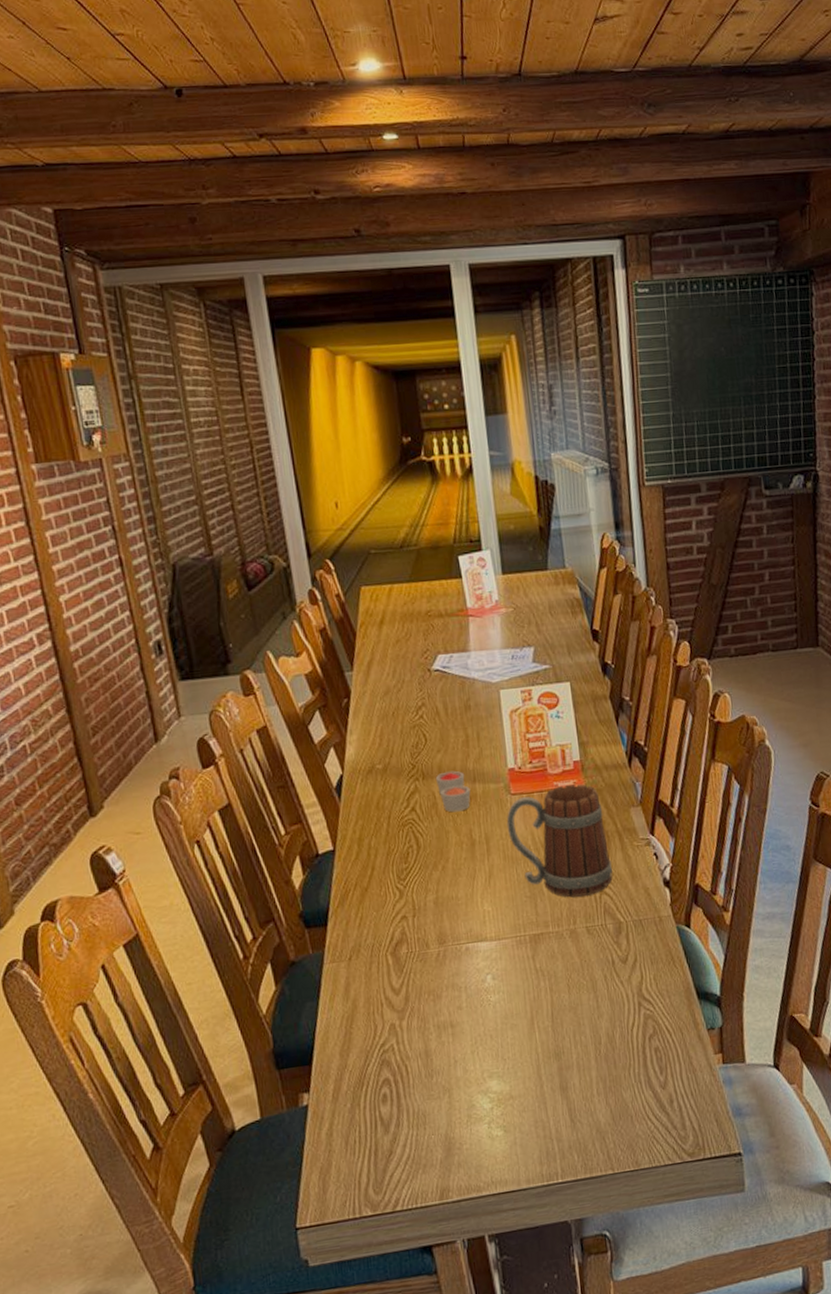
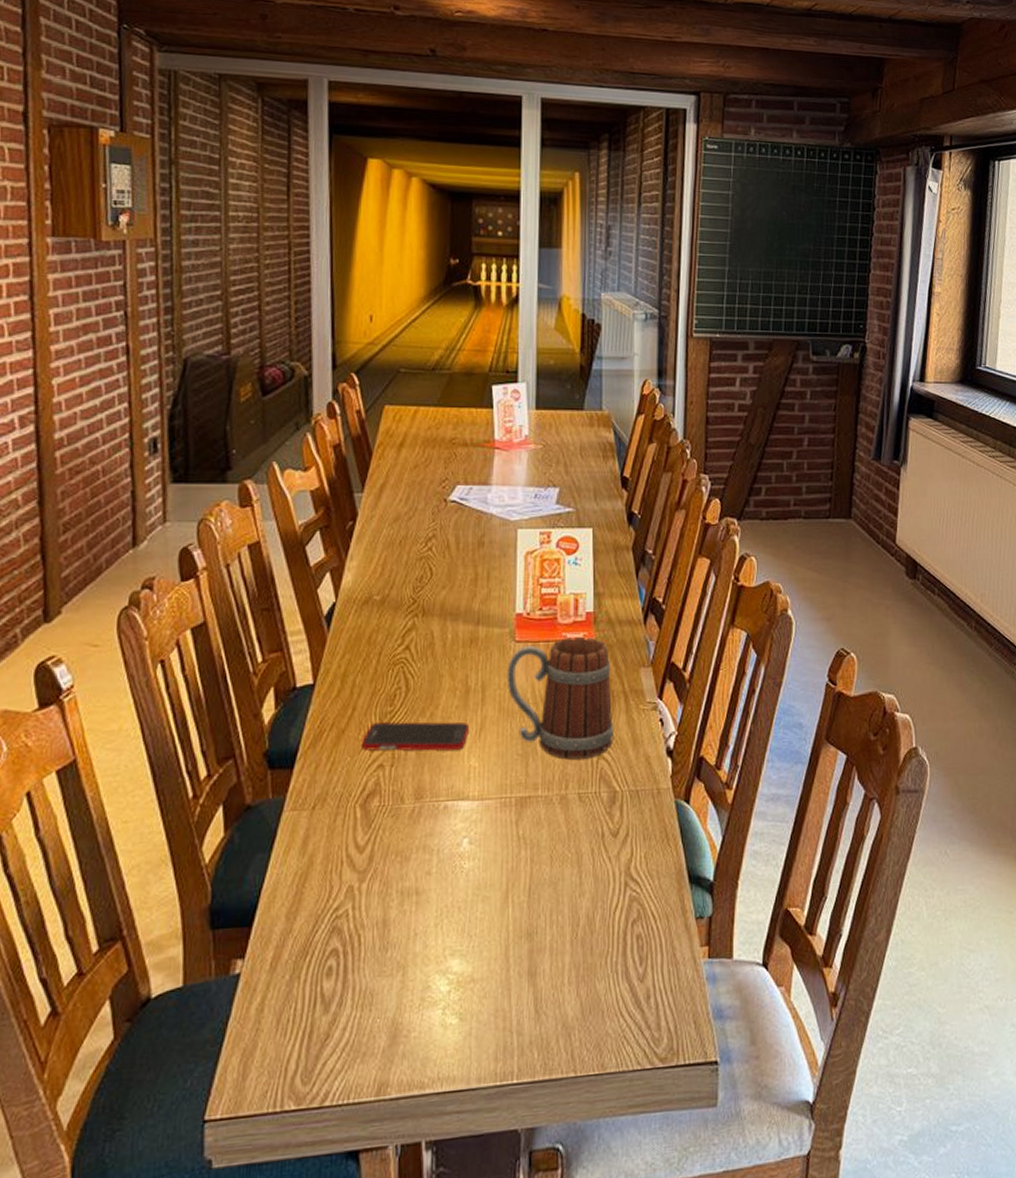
cell phone: none [384,872,480,905] -> present [362,722,470,751]
candle: present [435,770,471,813] -> none [436,610,472,655]

